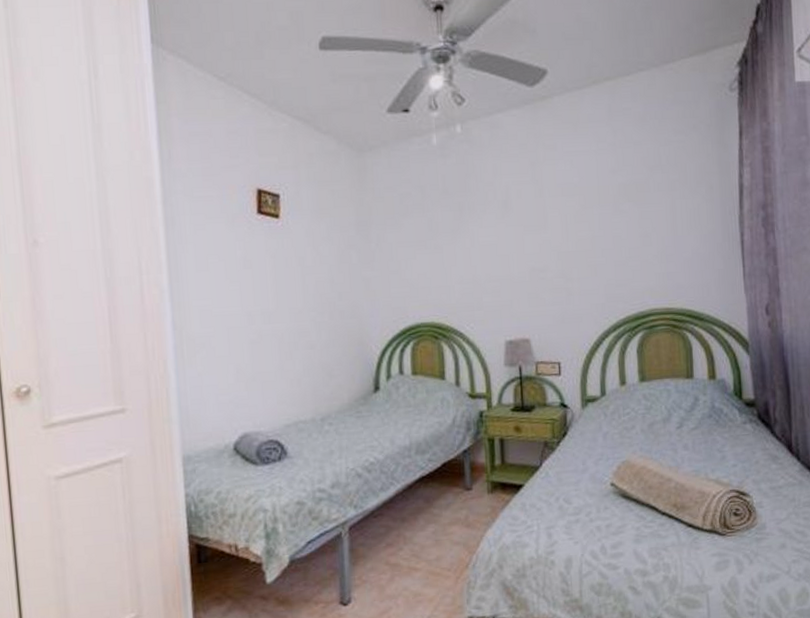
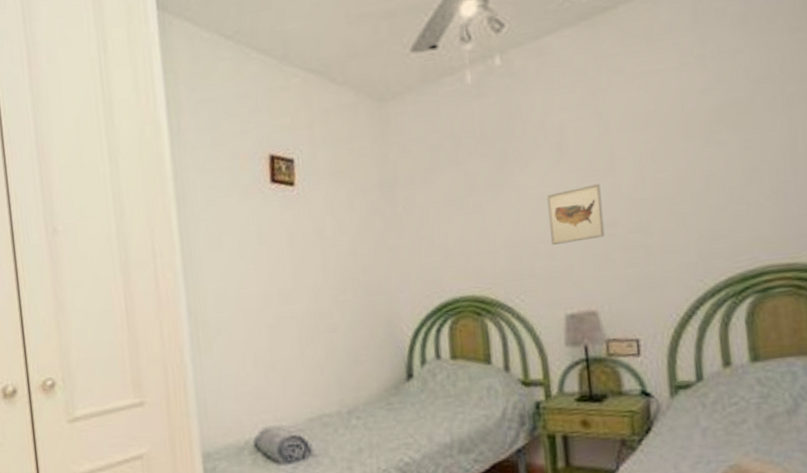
wall art: none [494,237,538,284] -> present [547,184,605,245]

